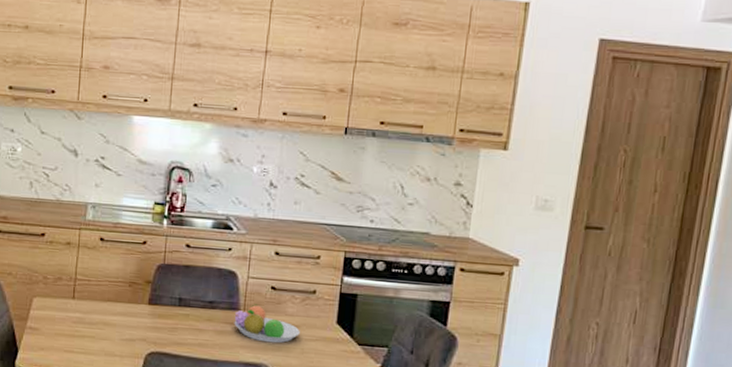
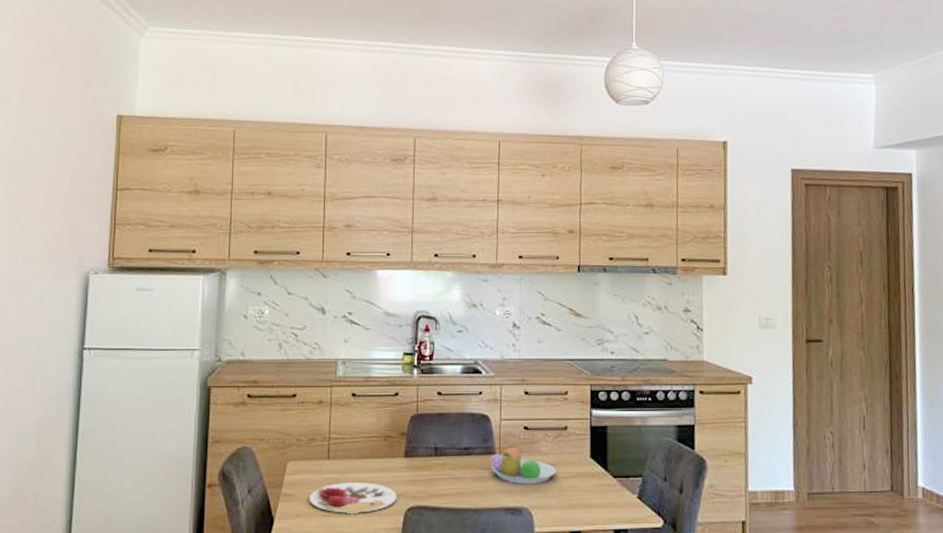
plate: none [52,322,139,353] -> present [308,482,397,513]

